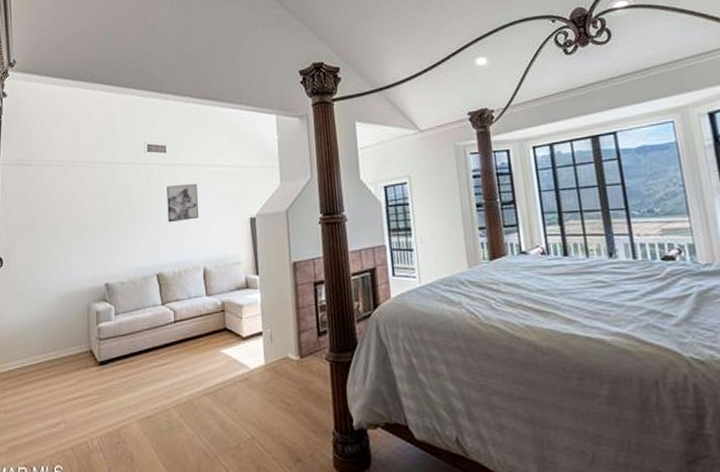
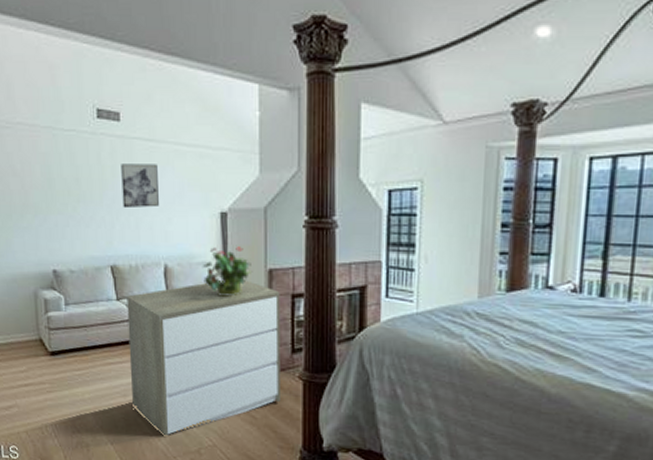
dresser: none [170,274,311,436] -> present [127,280,280,438]
potted plant: none [236,245,280,291] -> present [202,246,253,297]

